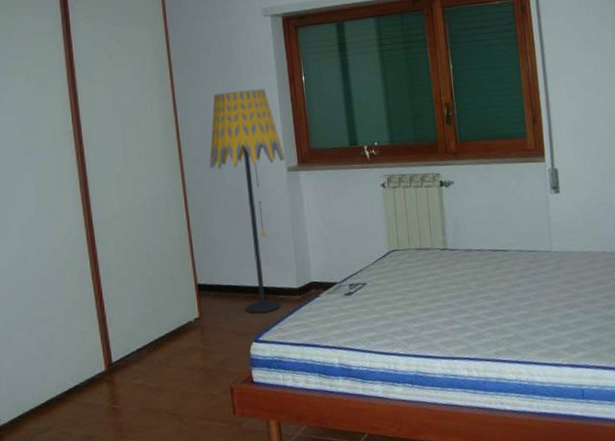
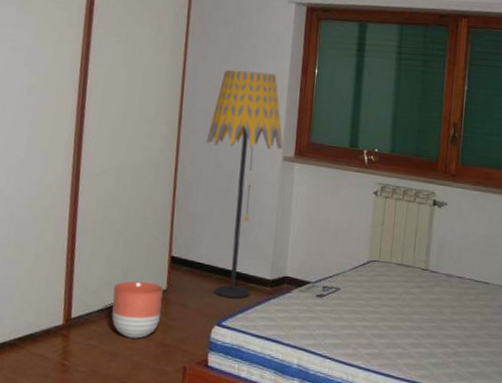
planter: none [148,313,199,371] -> present [112,281,163,339]

